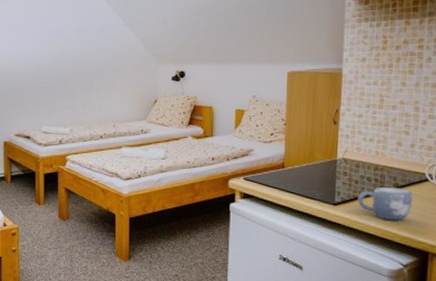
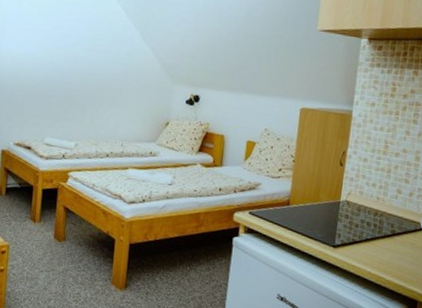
mug: present [357,188,413,221] -> none [356,233,408,268]

